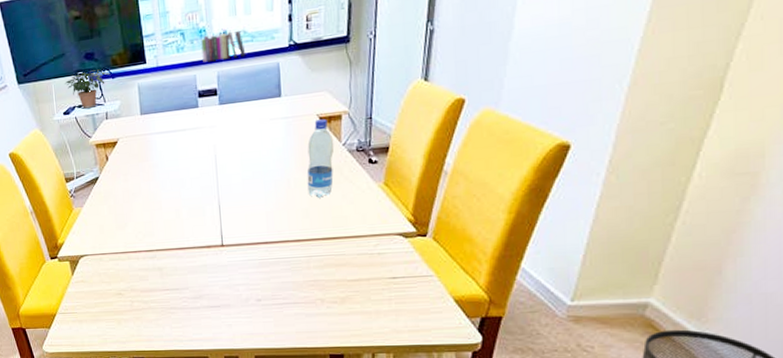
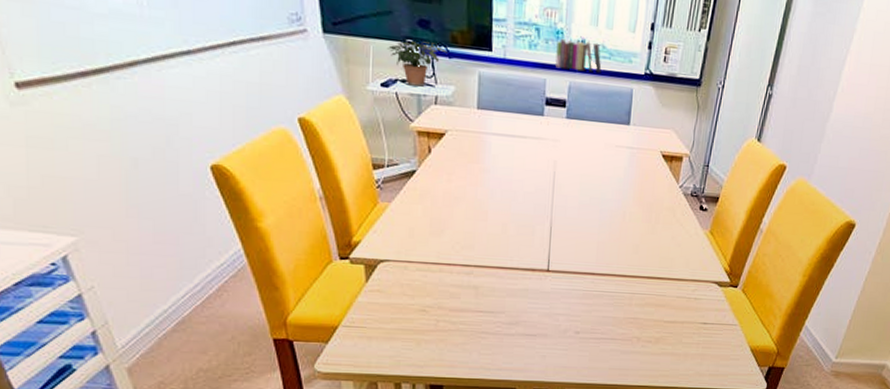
bottle: present [307,119,334,198] -> none [641,156,672,236]

